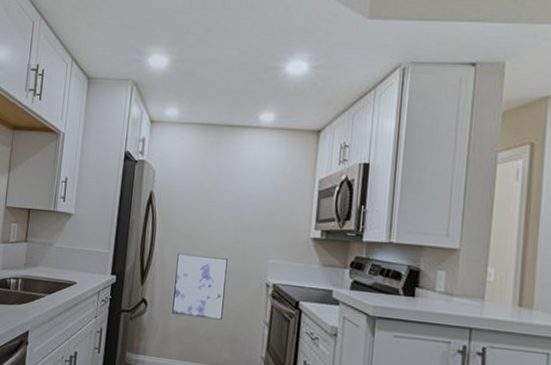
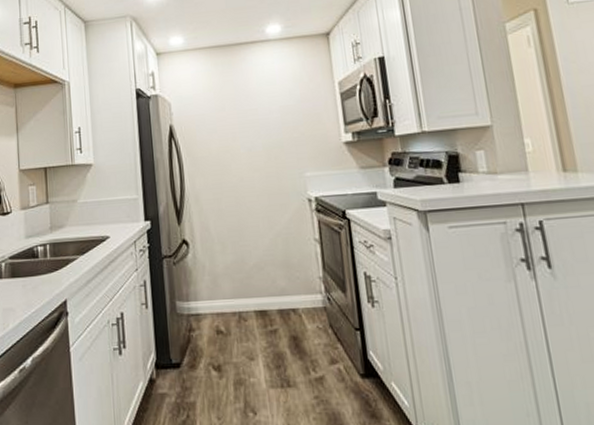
wall art: present [172,253,228,321] -> none [210,180,270,251]

